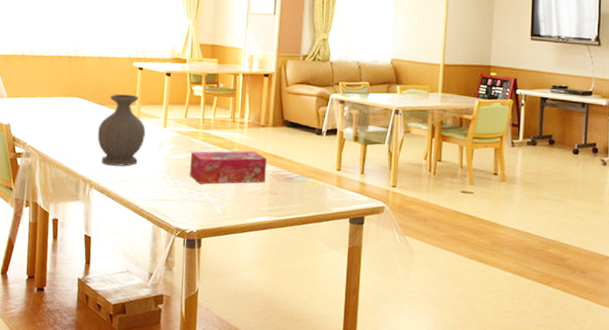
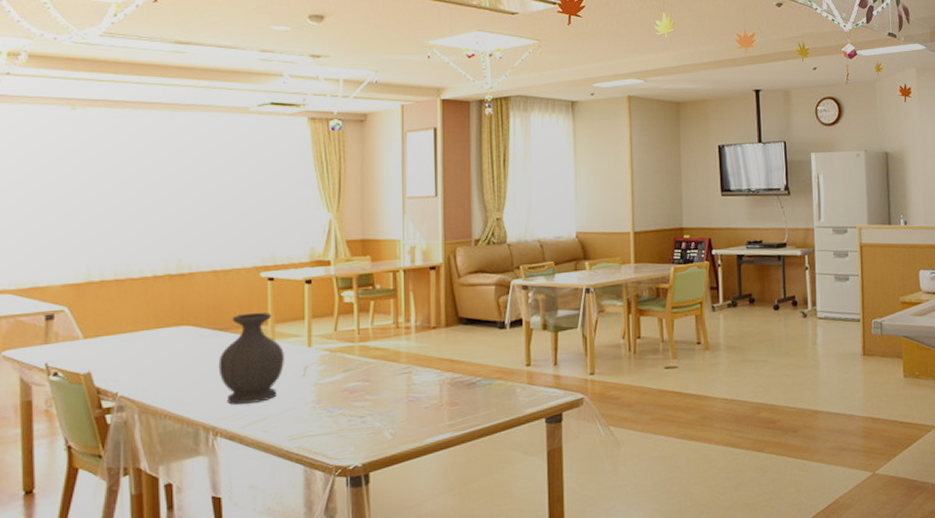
tissue box: present [190,150,268,185] -> none [347,358,443,408]

